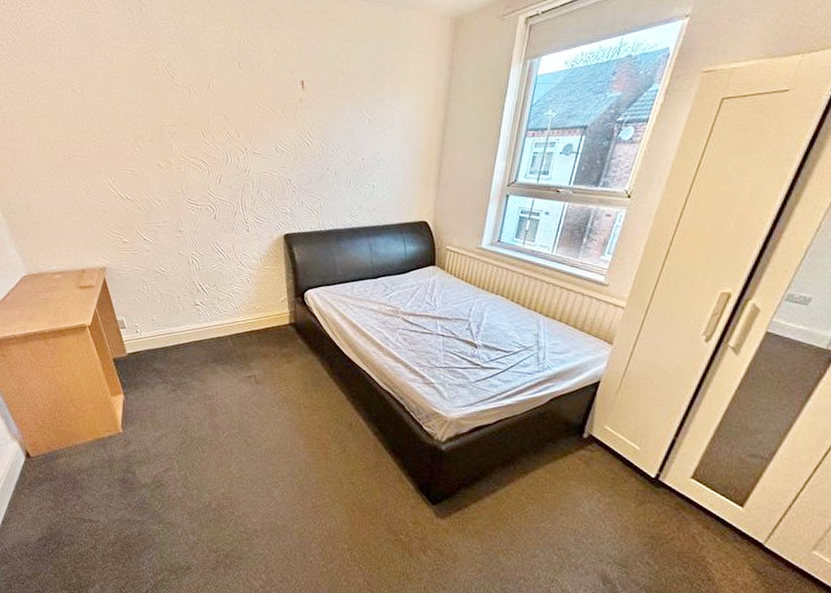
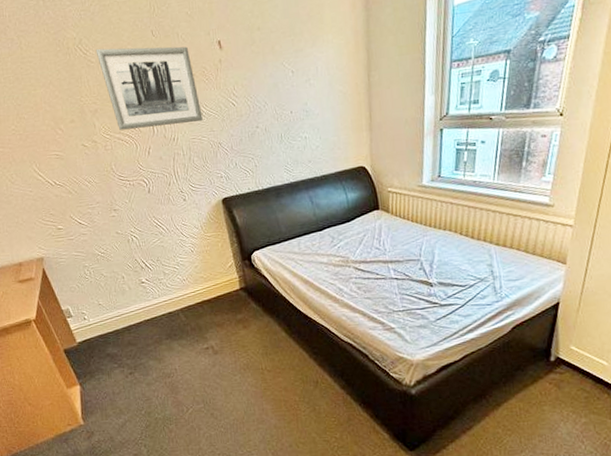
wall art: none [182,73,277,157] -> present [95,46,203,130]

